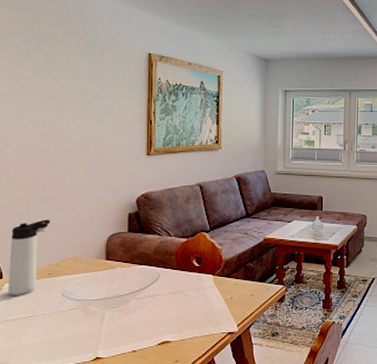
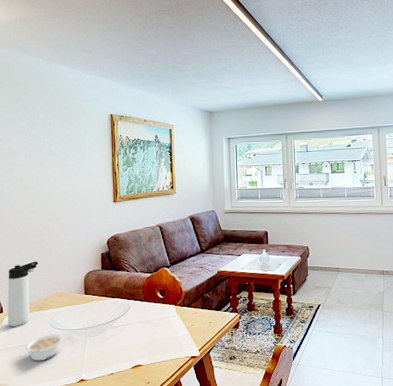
legume: none [29,304,77,336] -> present [25,334,64,362]

